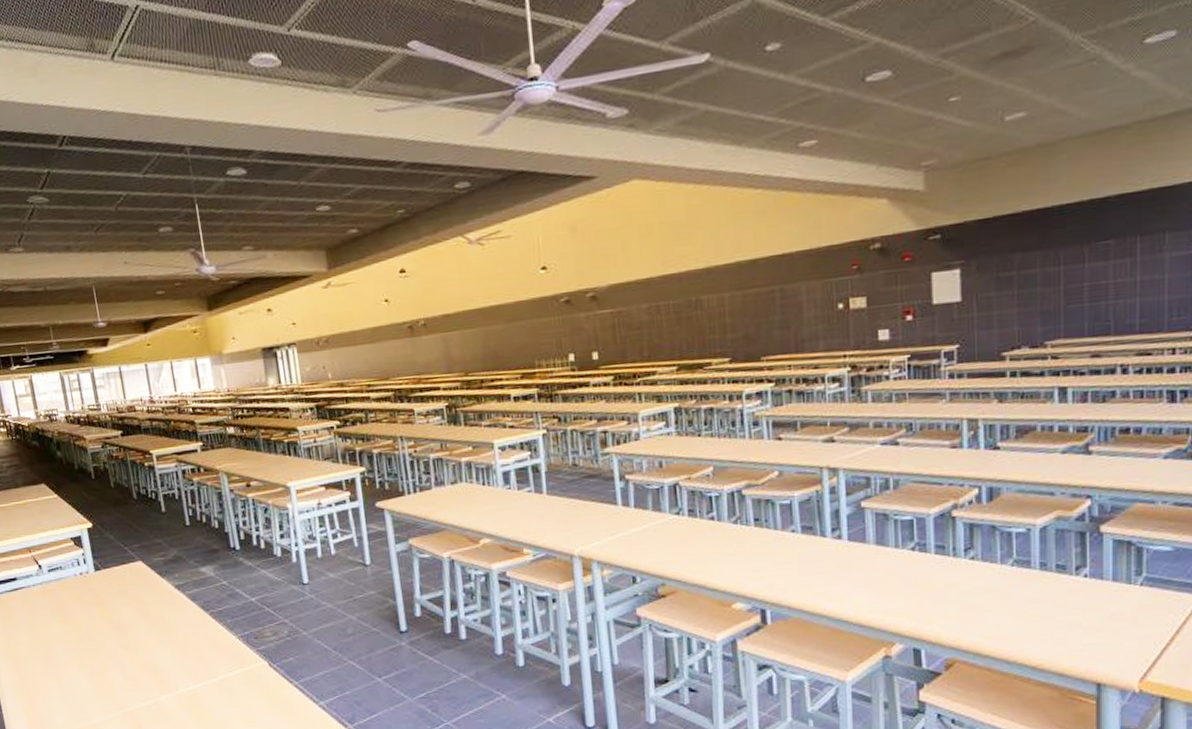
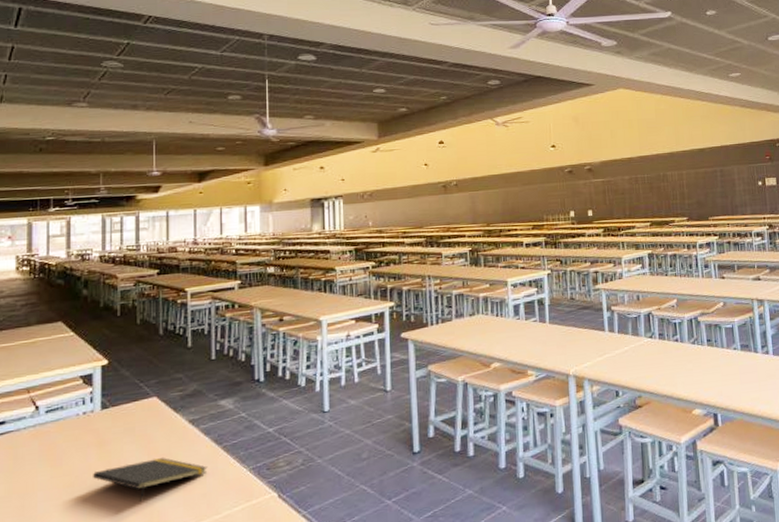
notepad: none [99,620,199,660] -> present [93,457,208,501]

